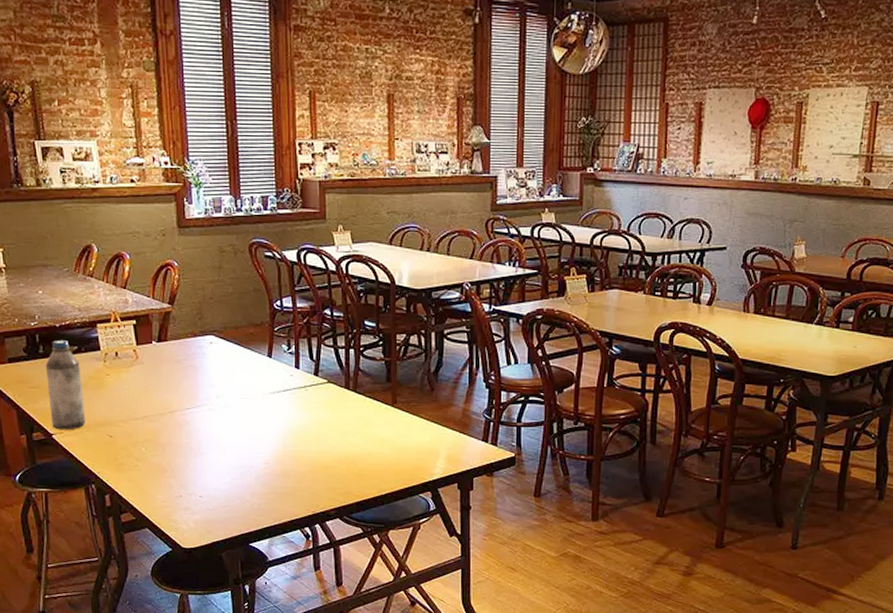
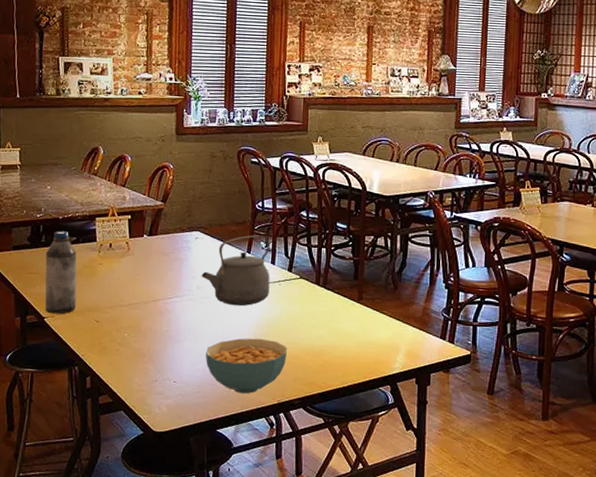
tea kettle: none [219,337,295,415] -> present [201,235,270,306]
cereal bowl: none [232,448,319,505] -> present [206,338,287,394]

